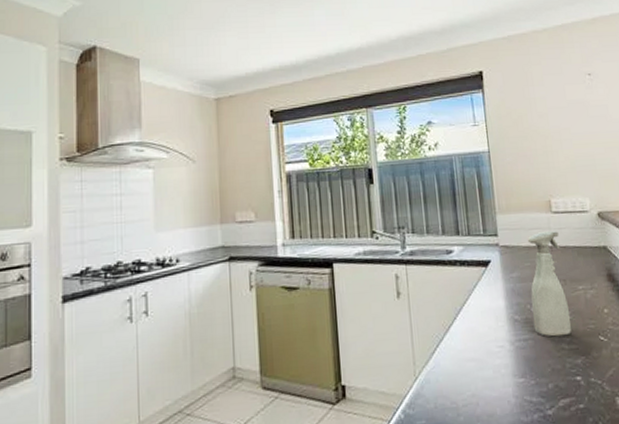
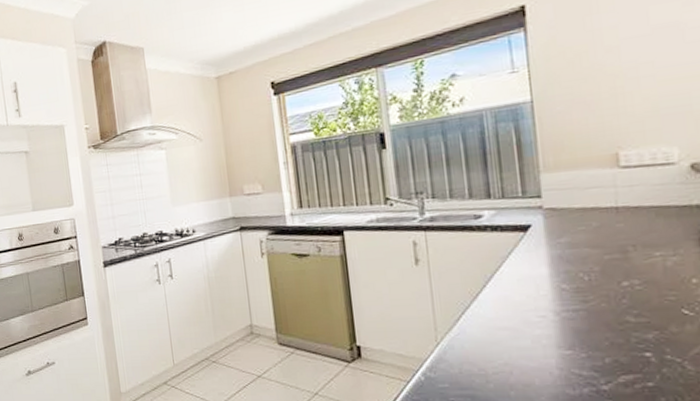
spray bottle: present [527,231,571,337] -> none [582,189,641,309]

